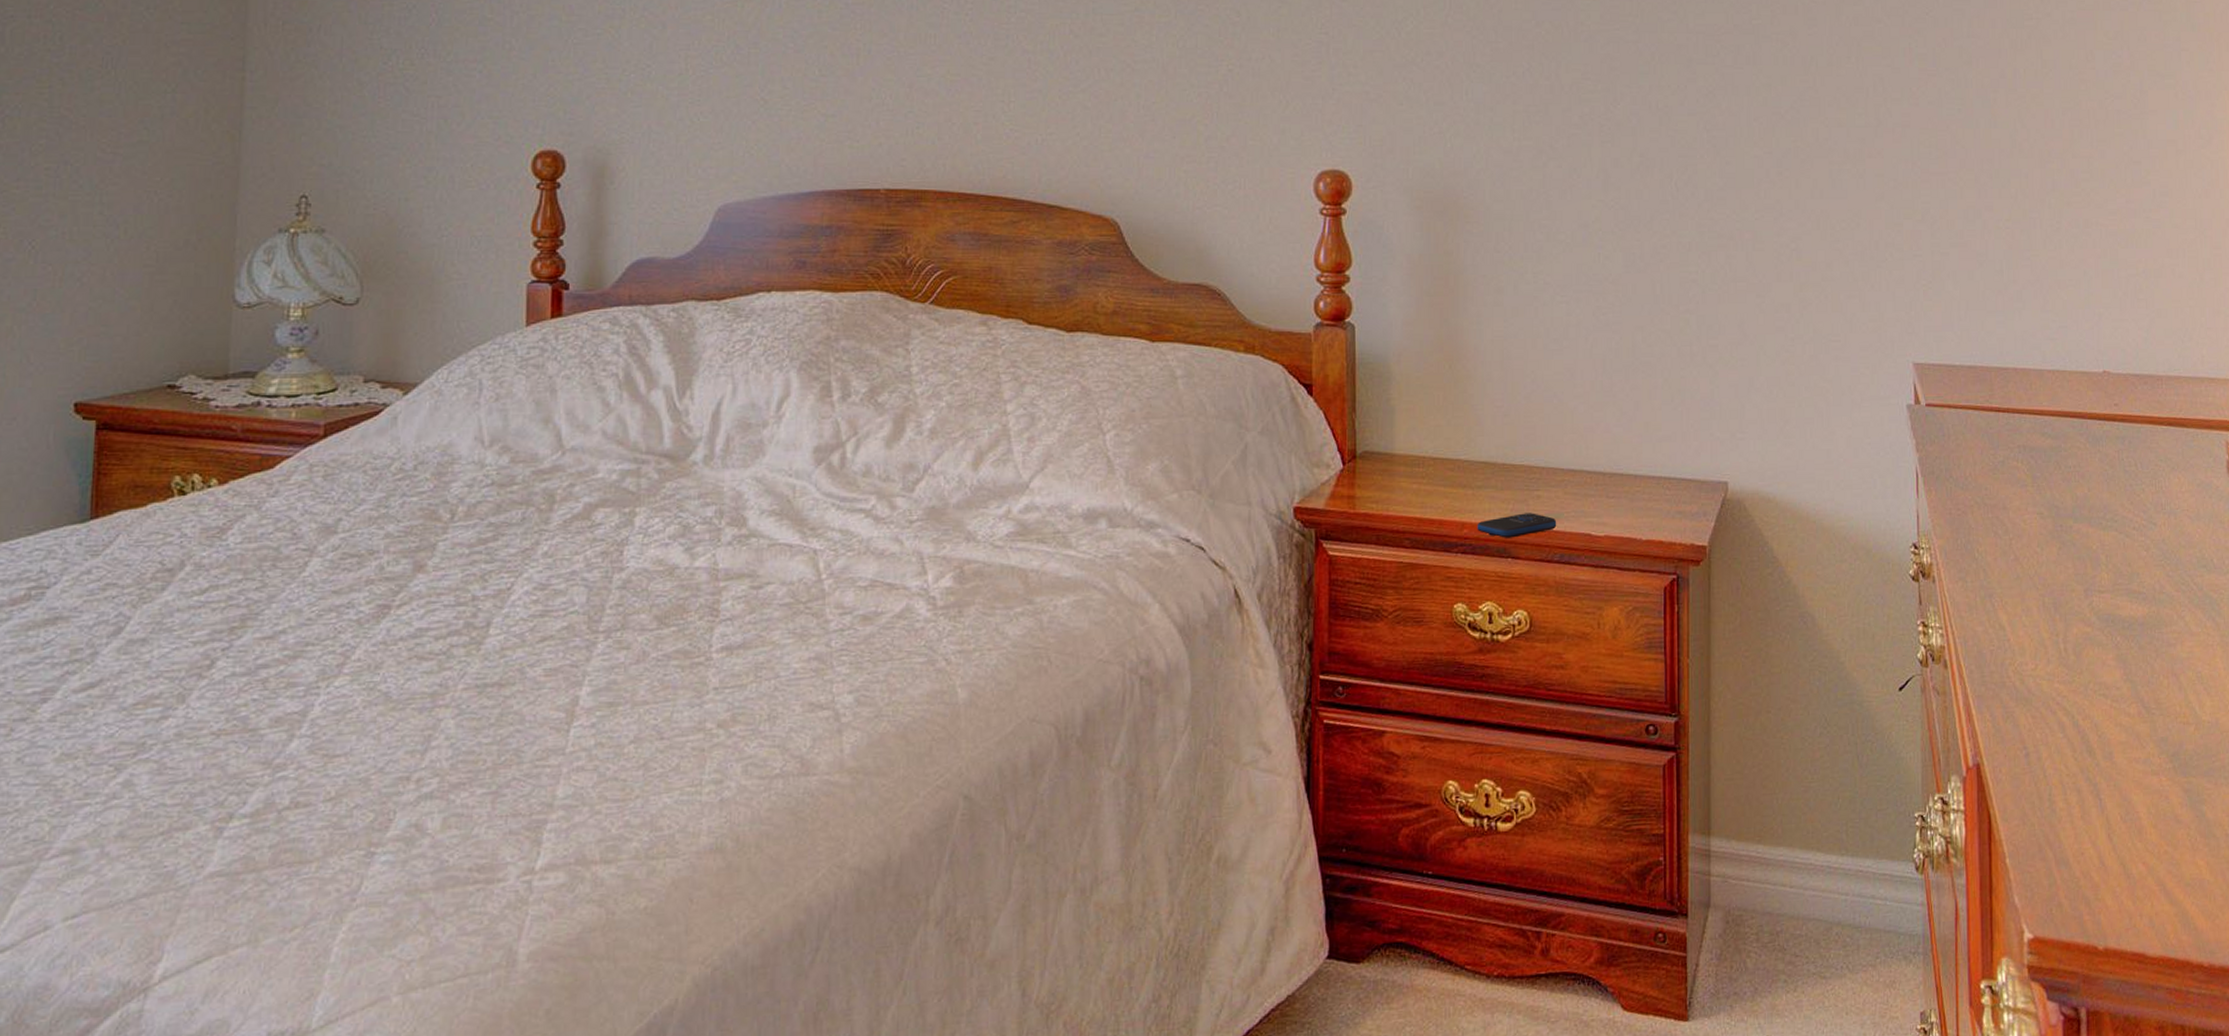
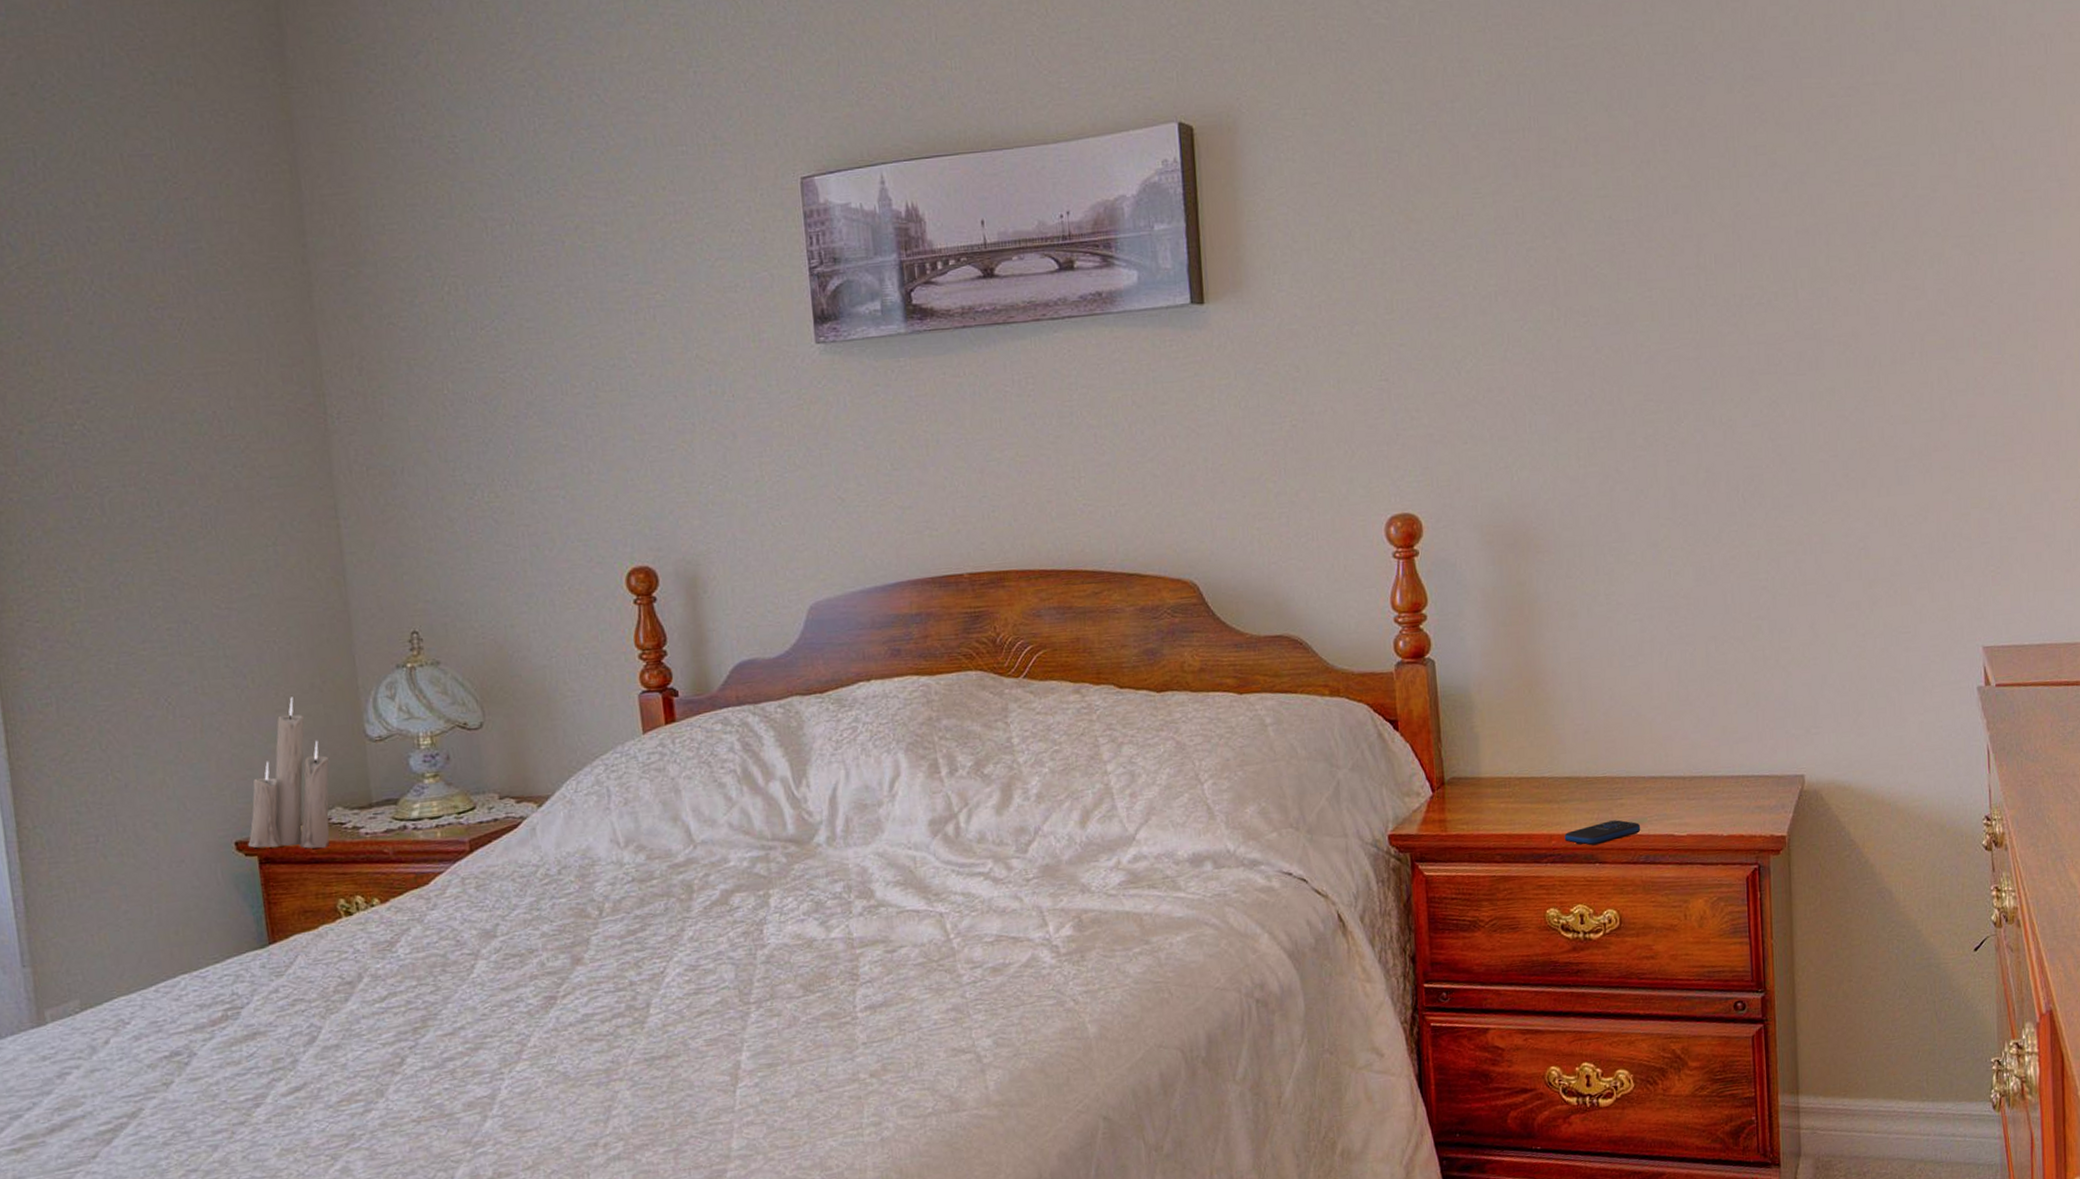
candle: none [88,252,192,419] -> present [248,697,330,849]

